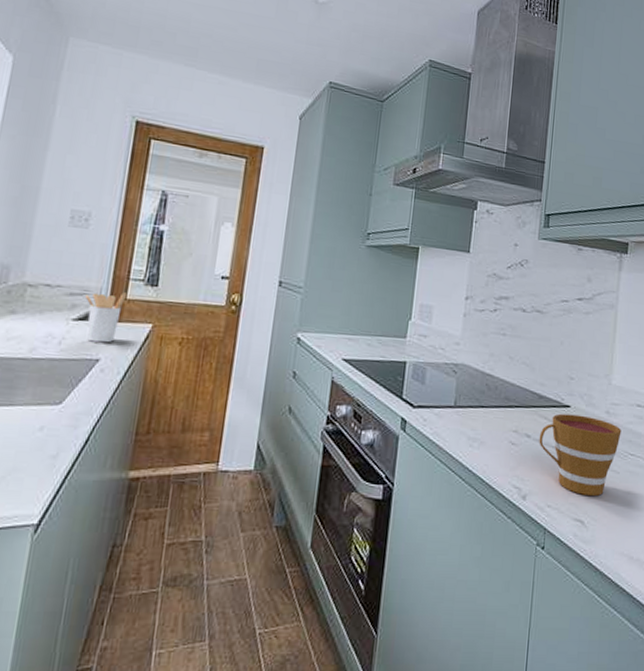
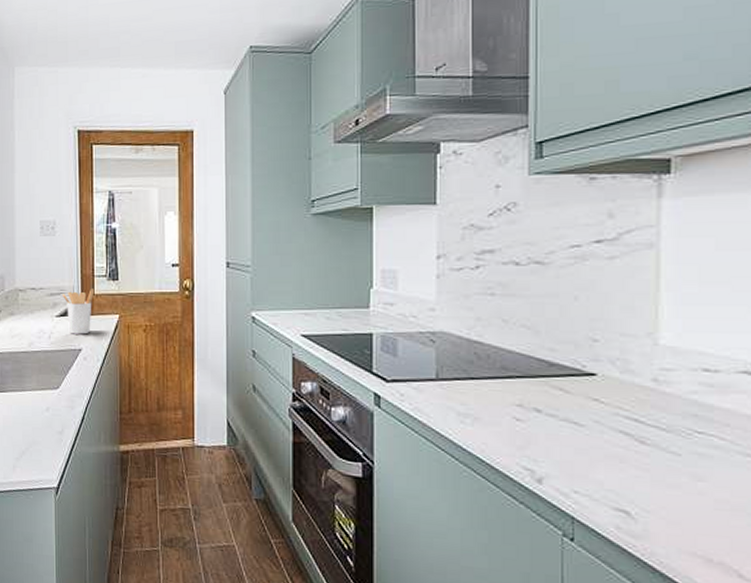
cup: present [539,413,622,496] -> none [554,383,680,482]

